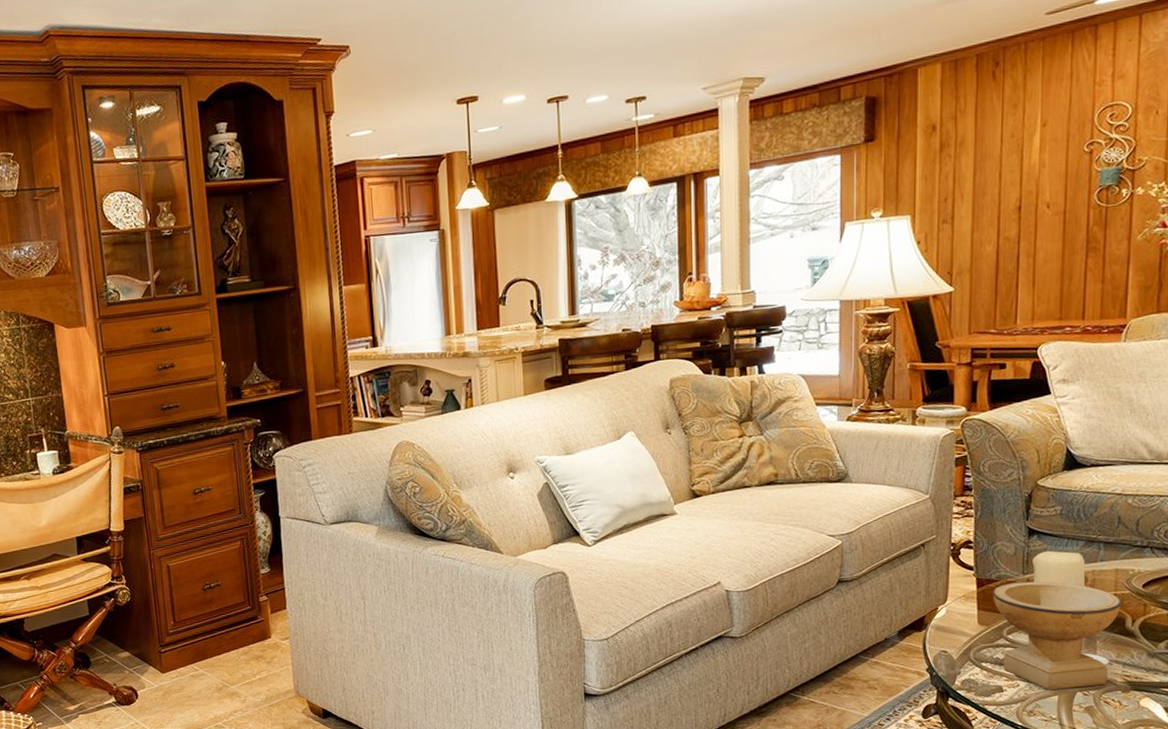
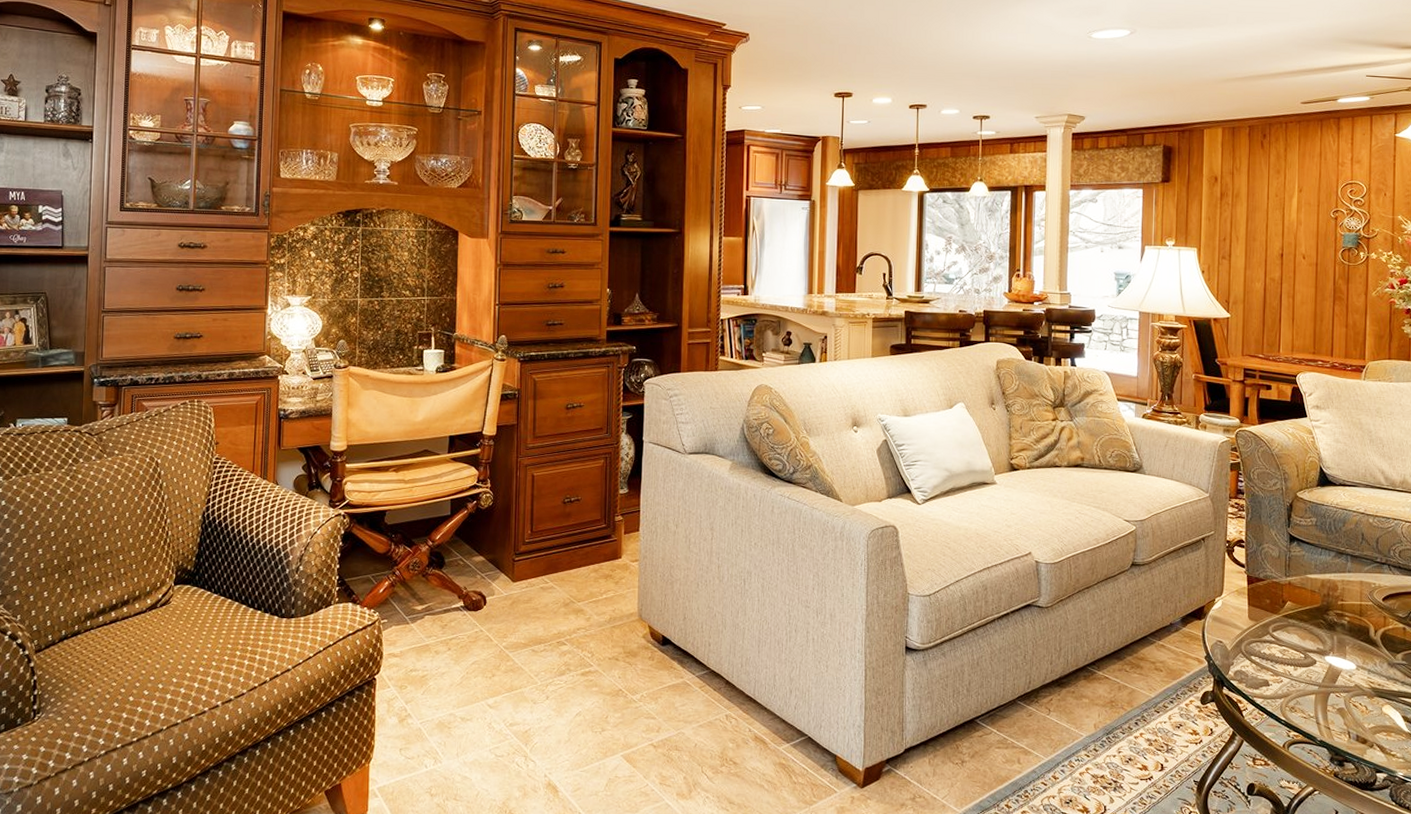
decorative bowl: present [993,581,1121,690] -> none [1261,583,1366,689]
candle: present [1032,550,1086,587] -> none [1293,557,1337,595]

